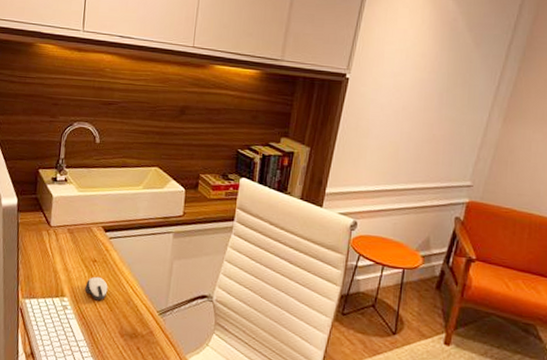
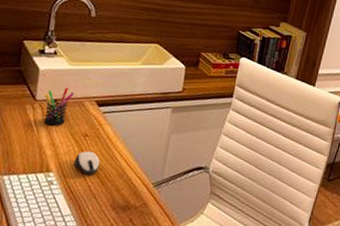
pen holder: none [57,213,83,251] -> present [43,87,74,126]

